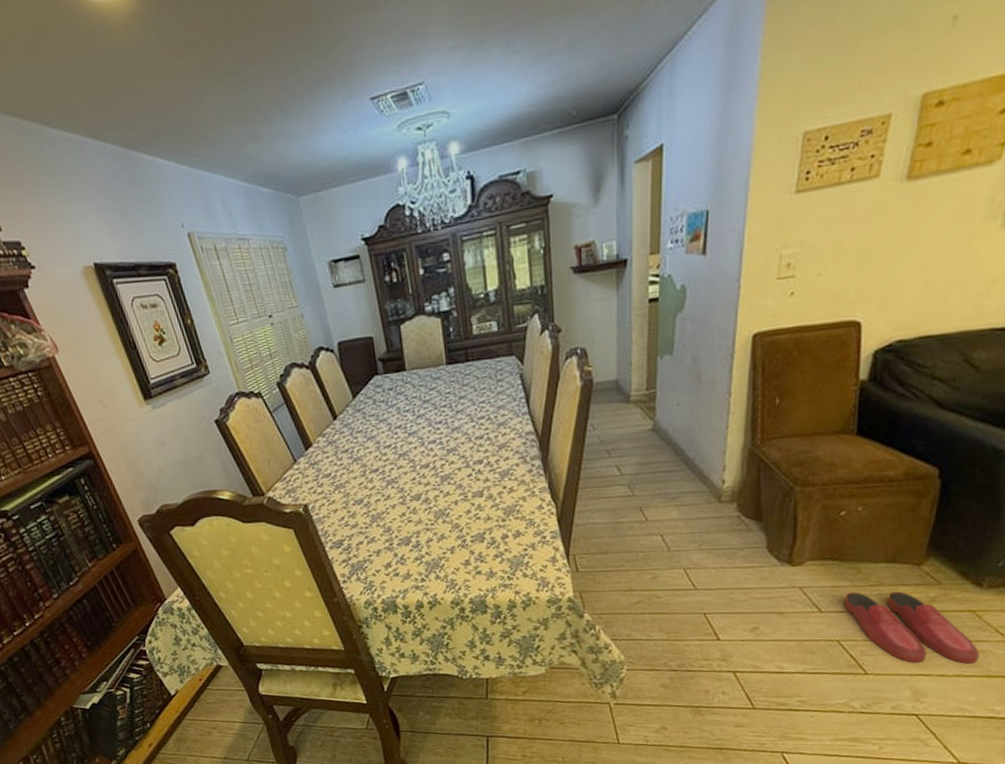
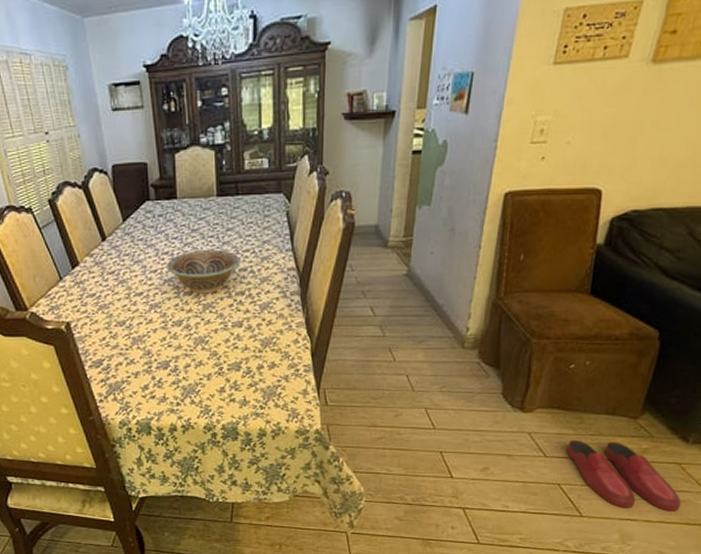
decorative bowl: none [399,418,476,466] -> present [166,249,240,294]

